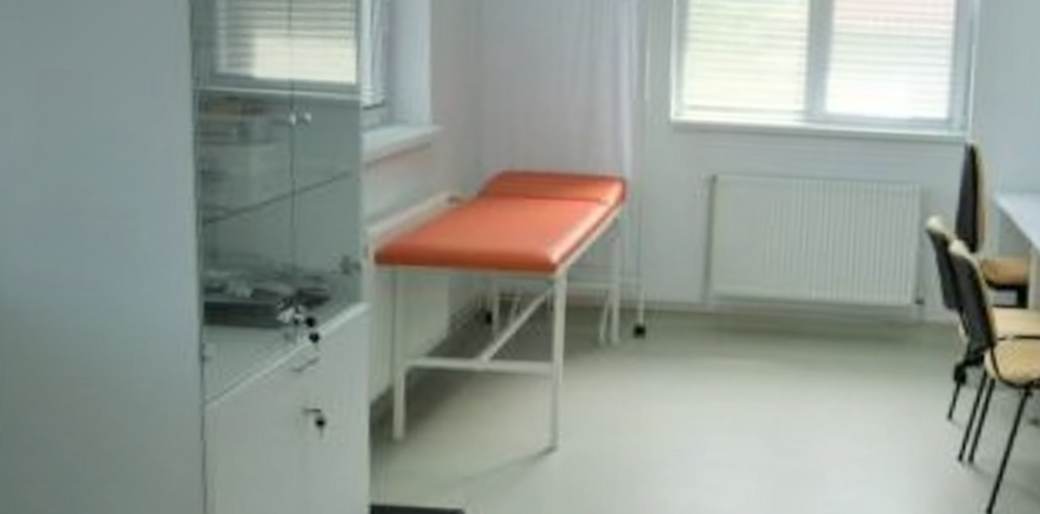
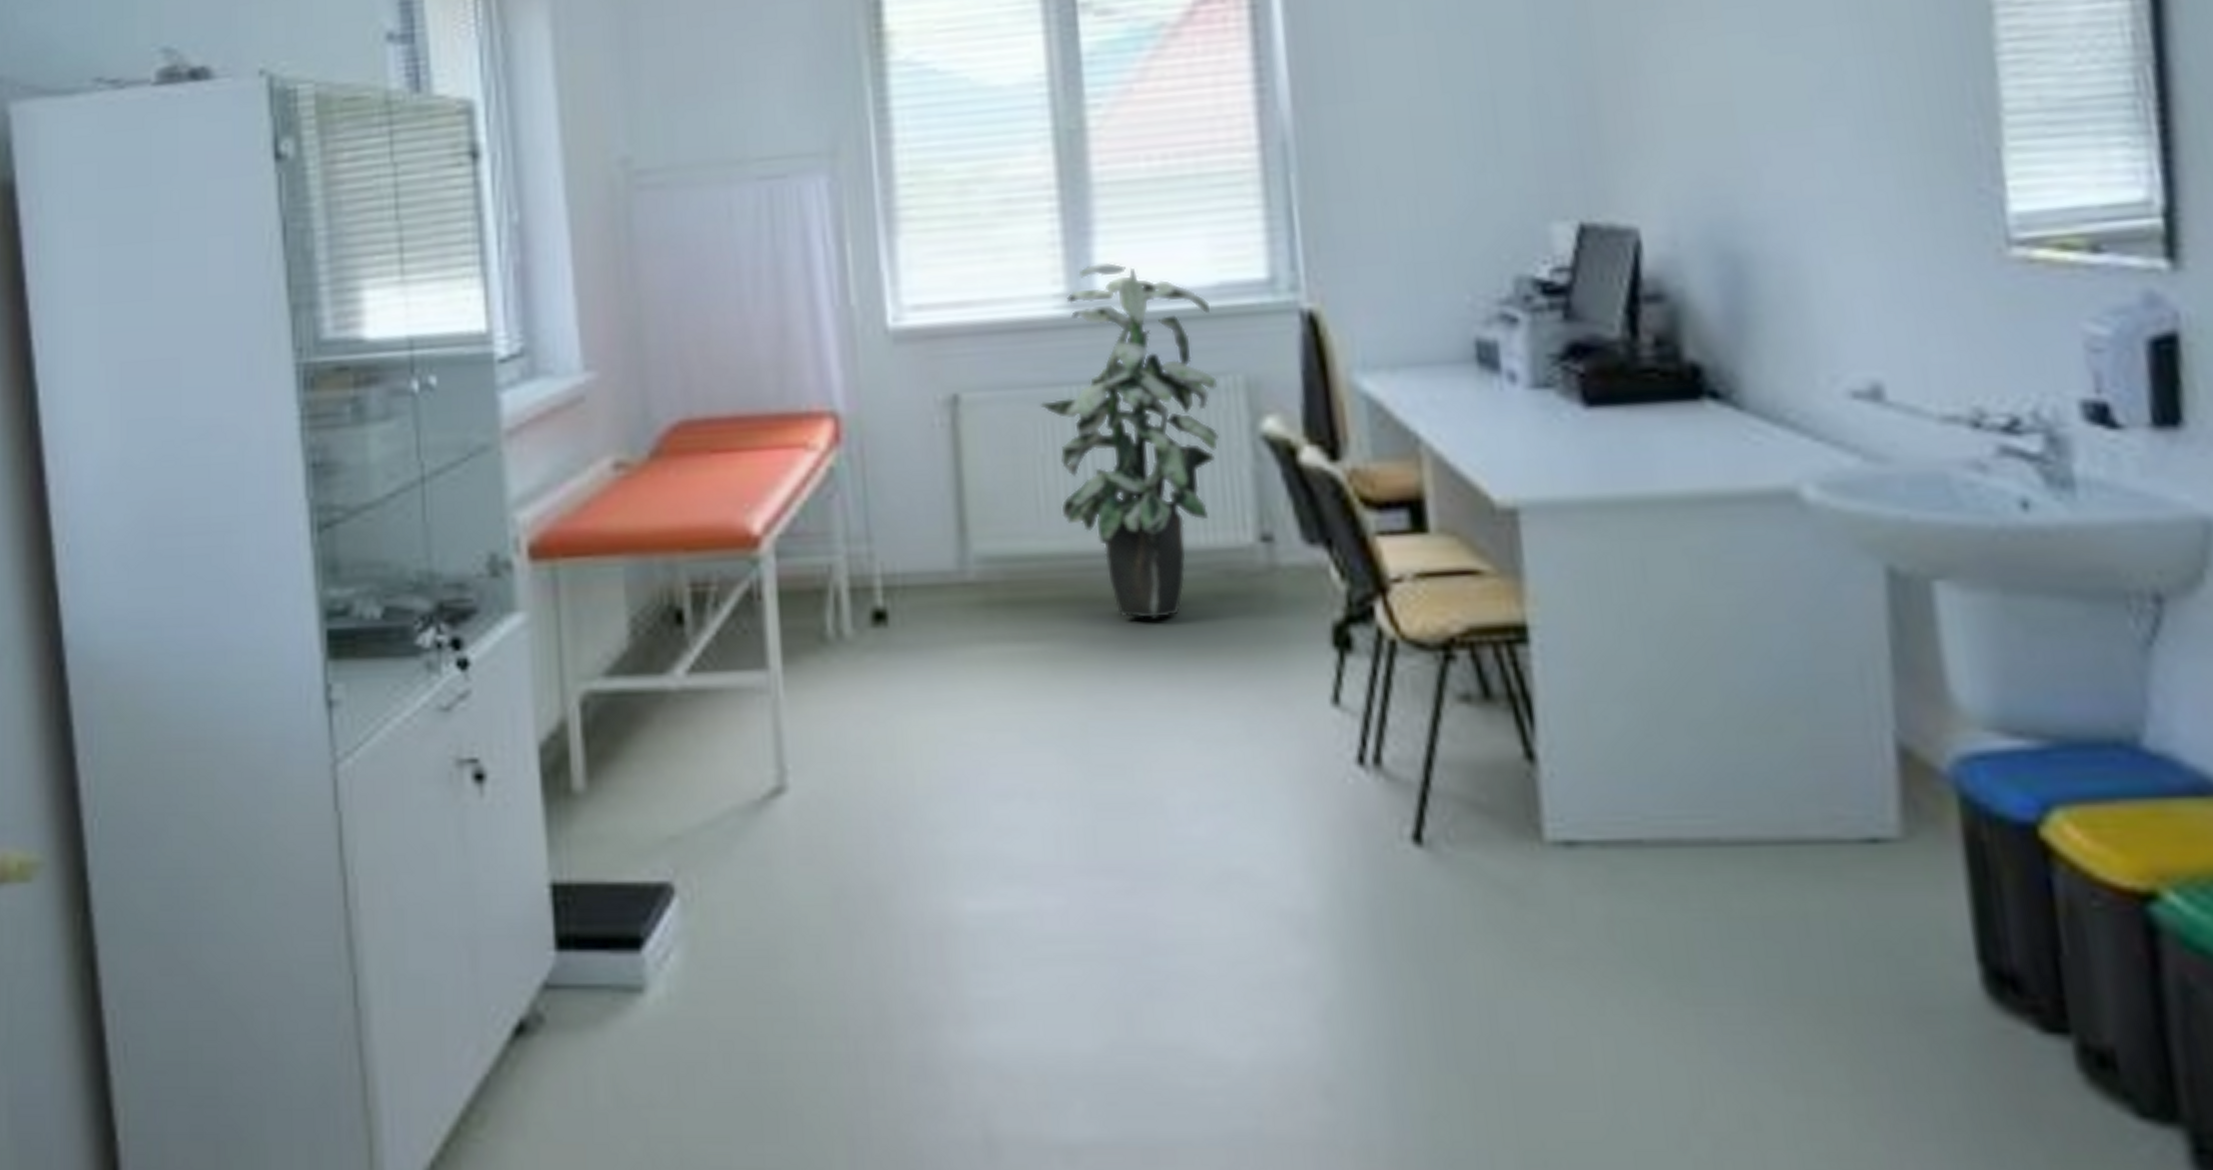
indoor plant: none [774,92,904,350] -> present [1039,263,1220,619]

